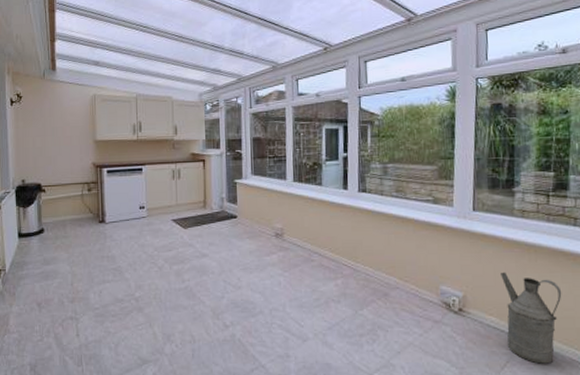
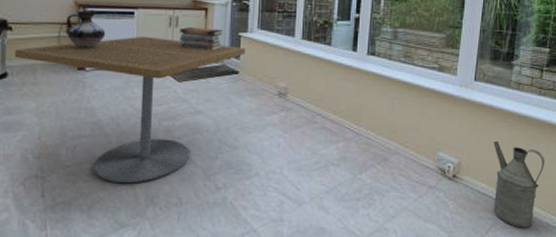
dining table: none [49,189,242,323] -> present [15,36,246,184]
ceramic jug: none [87,168,120,204] -> present [66,8,106,49]
book stack: none [182,177,220,198] -> present [179,26,223,51]

